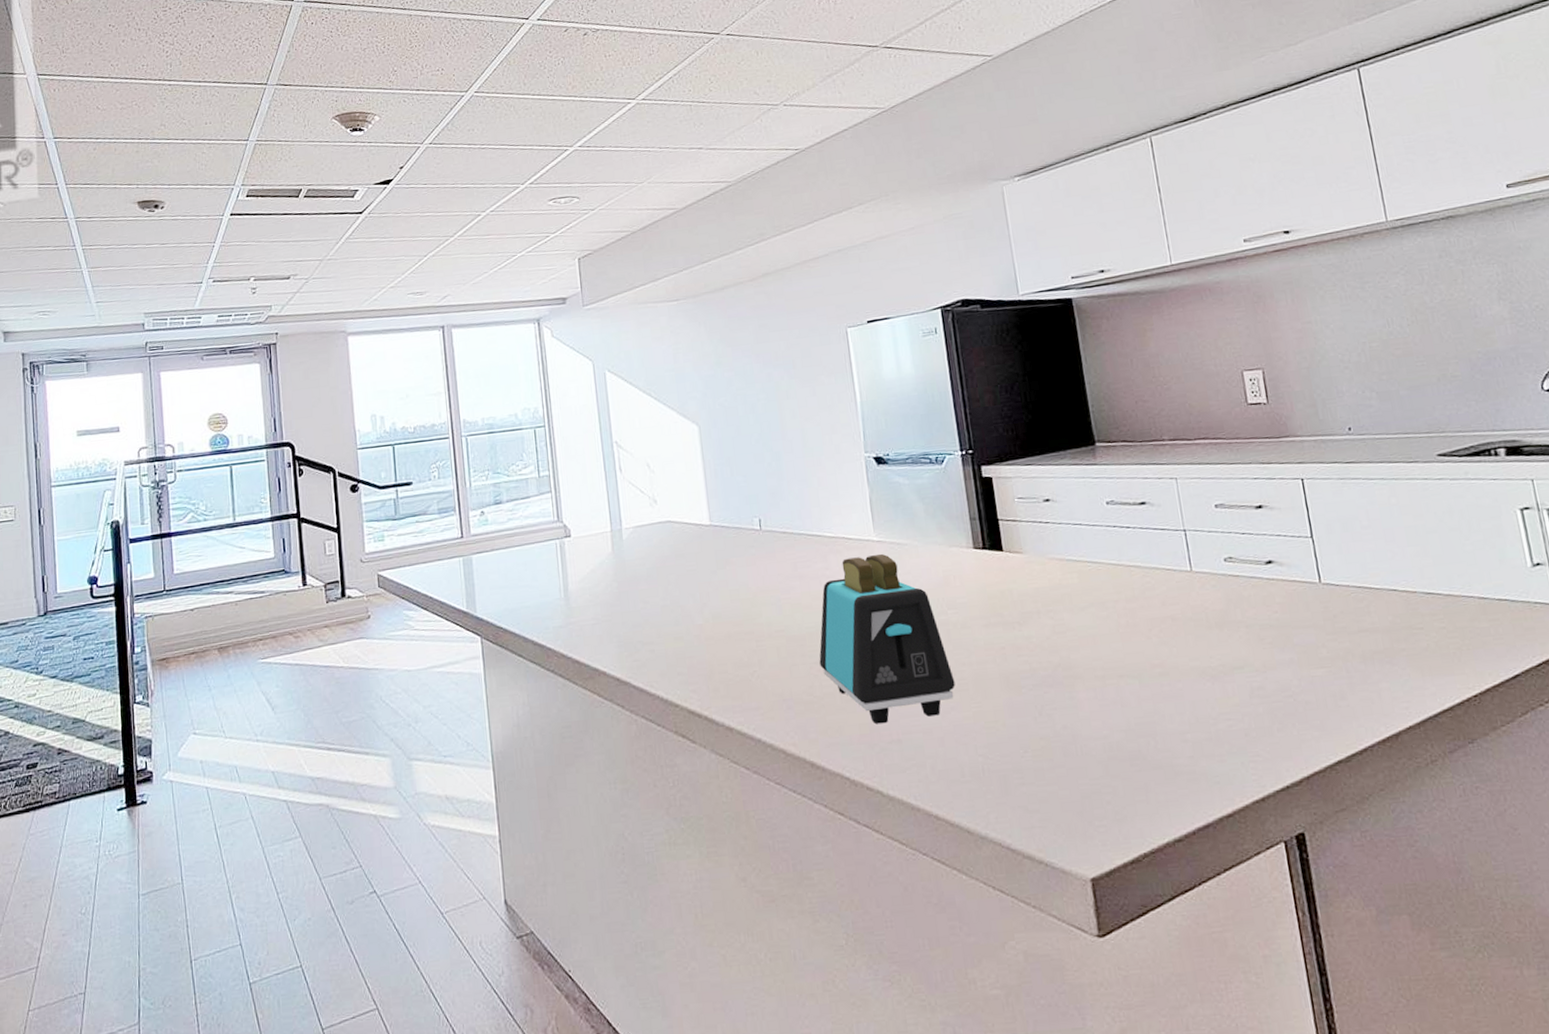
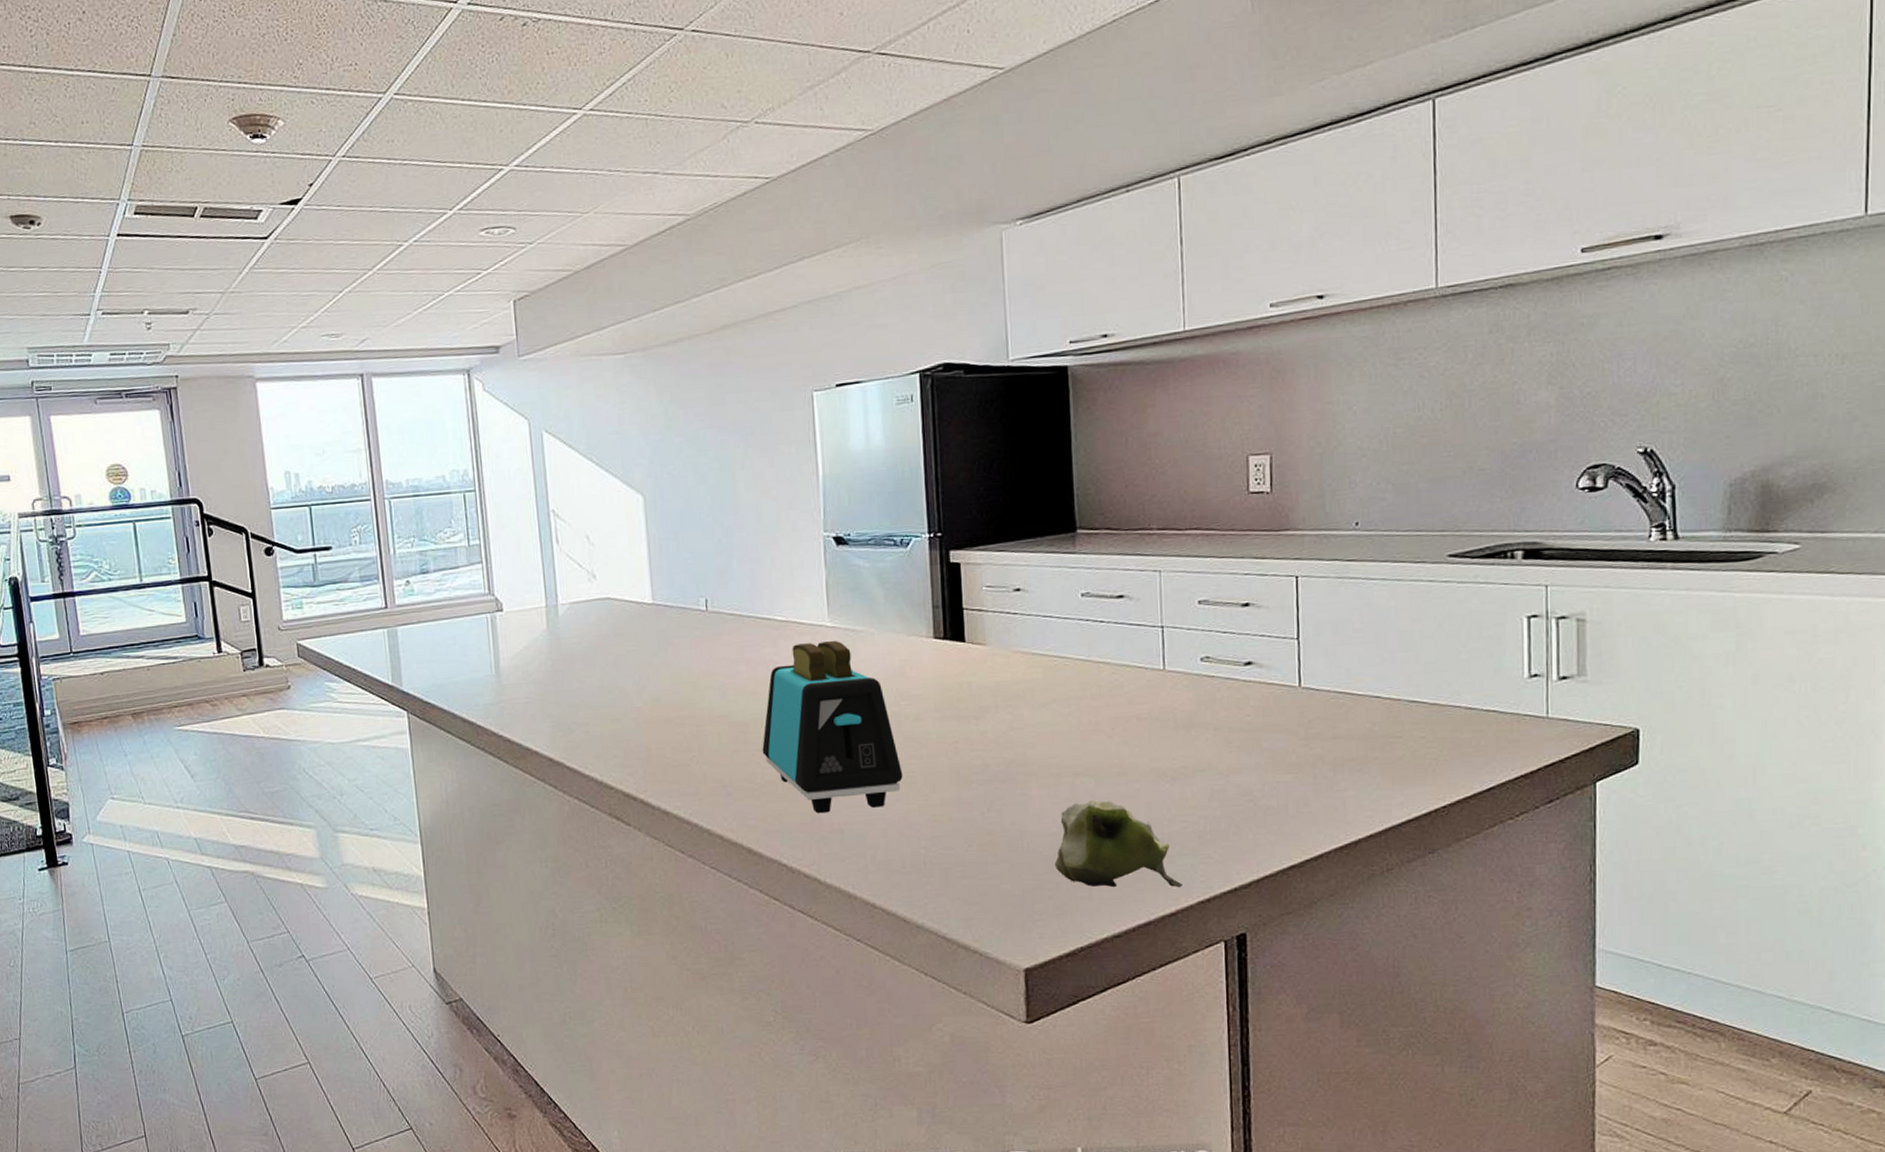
fruit: none [1108,701,1236,790] -> present [1054,800,1182,888]

